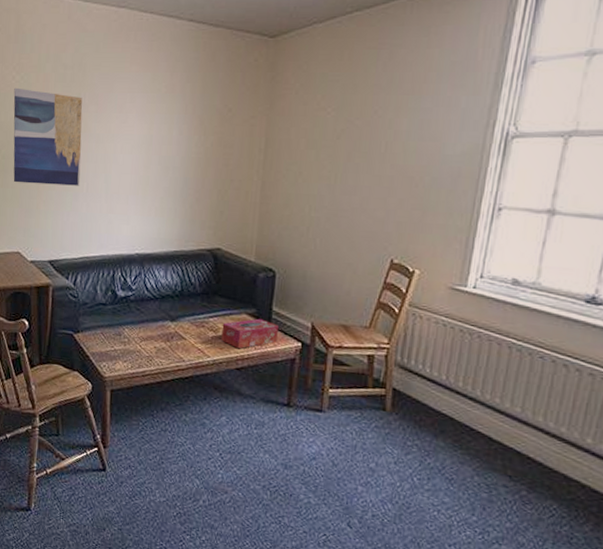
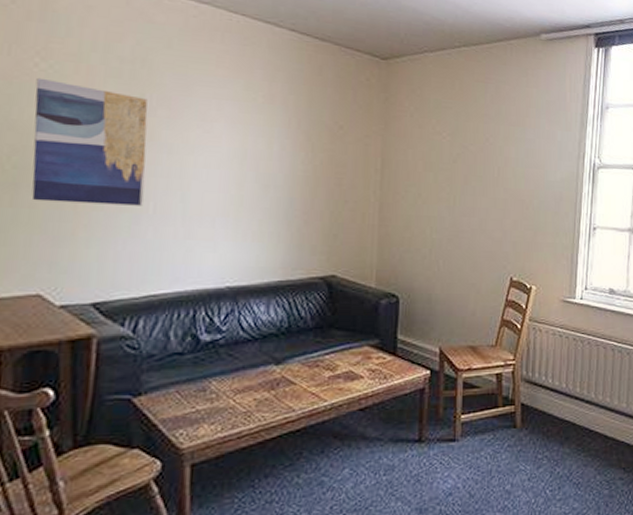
tissue box: present [221,318,278,349] -> none [340,349,405,387]

